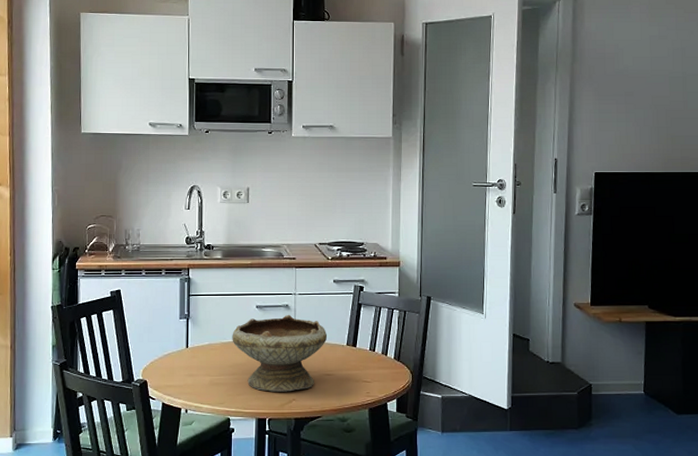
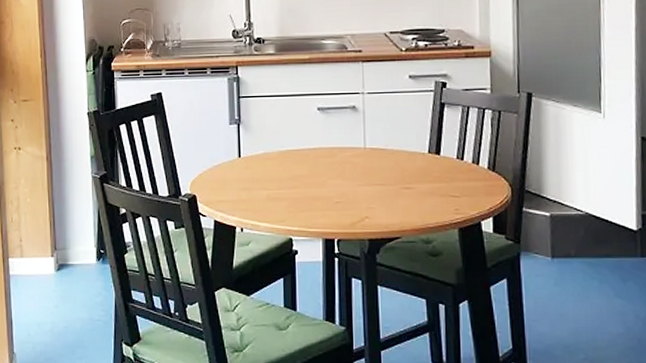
bowl: present [232,314,328,392] -> none [290,117,405,208]

